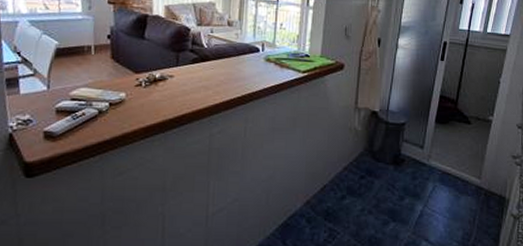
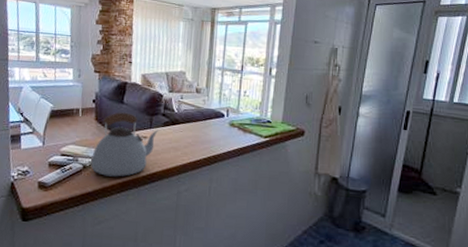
kettle: none [108,48,186,122] -> present [90,112,158,177]

